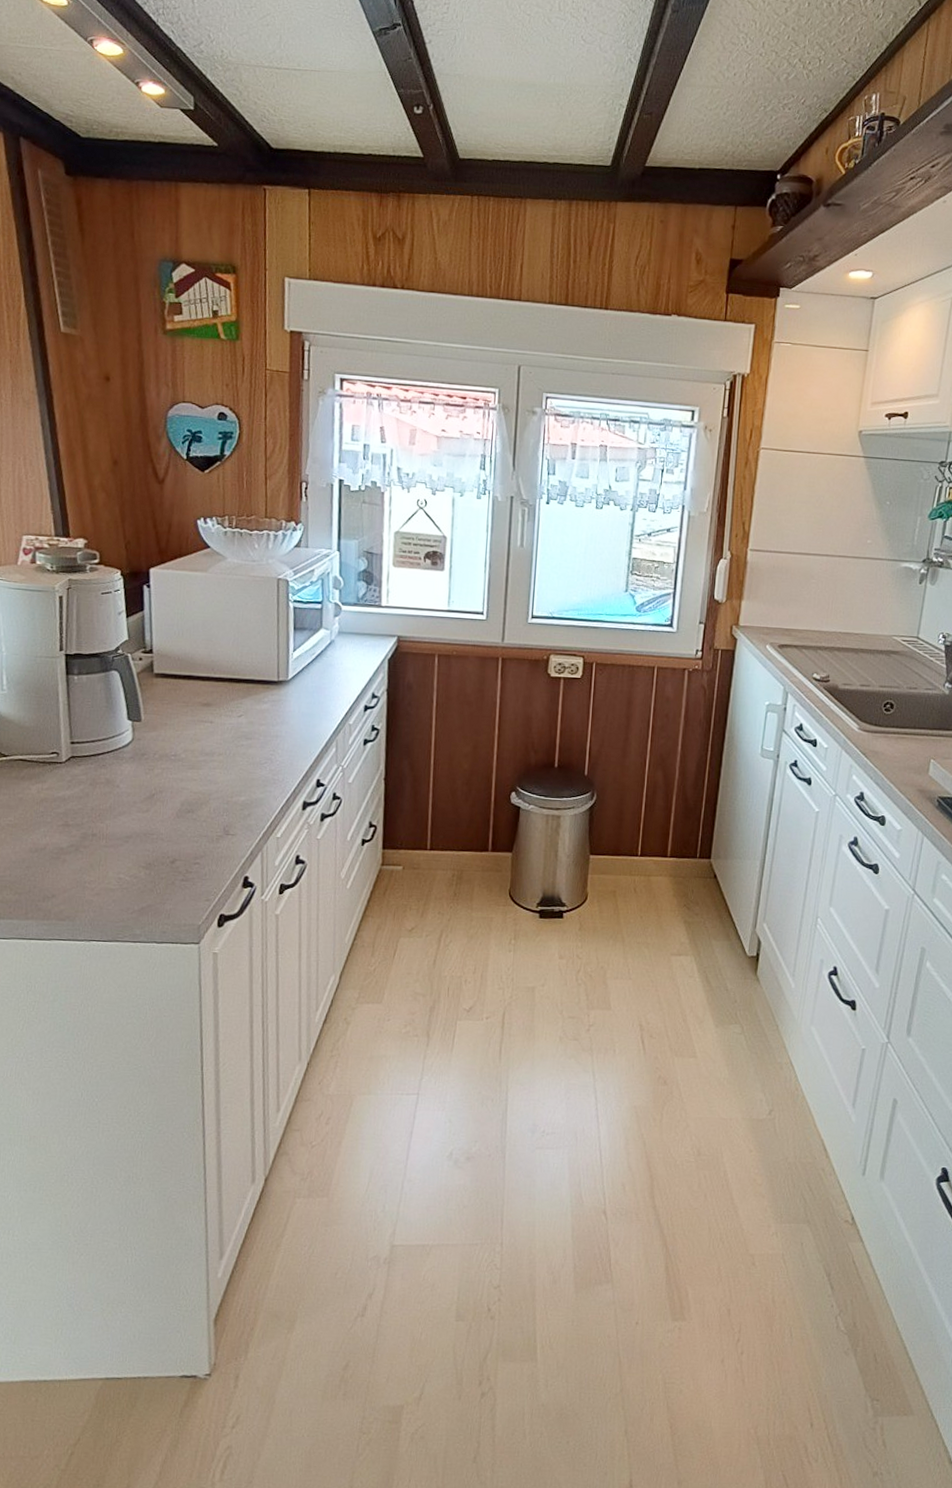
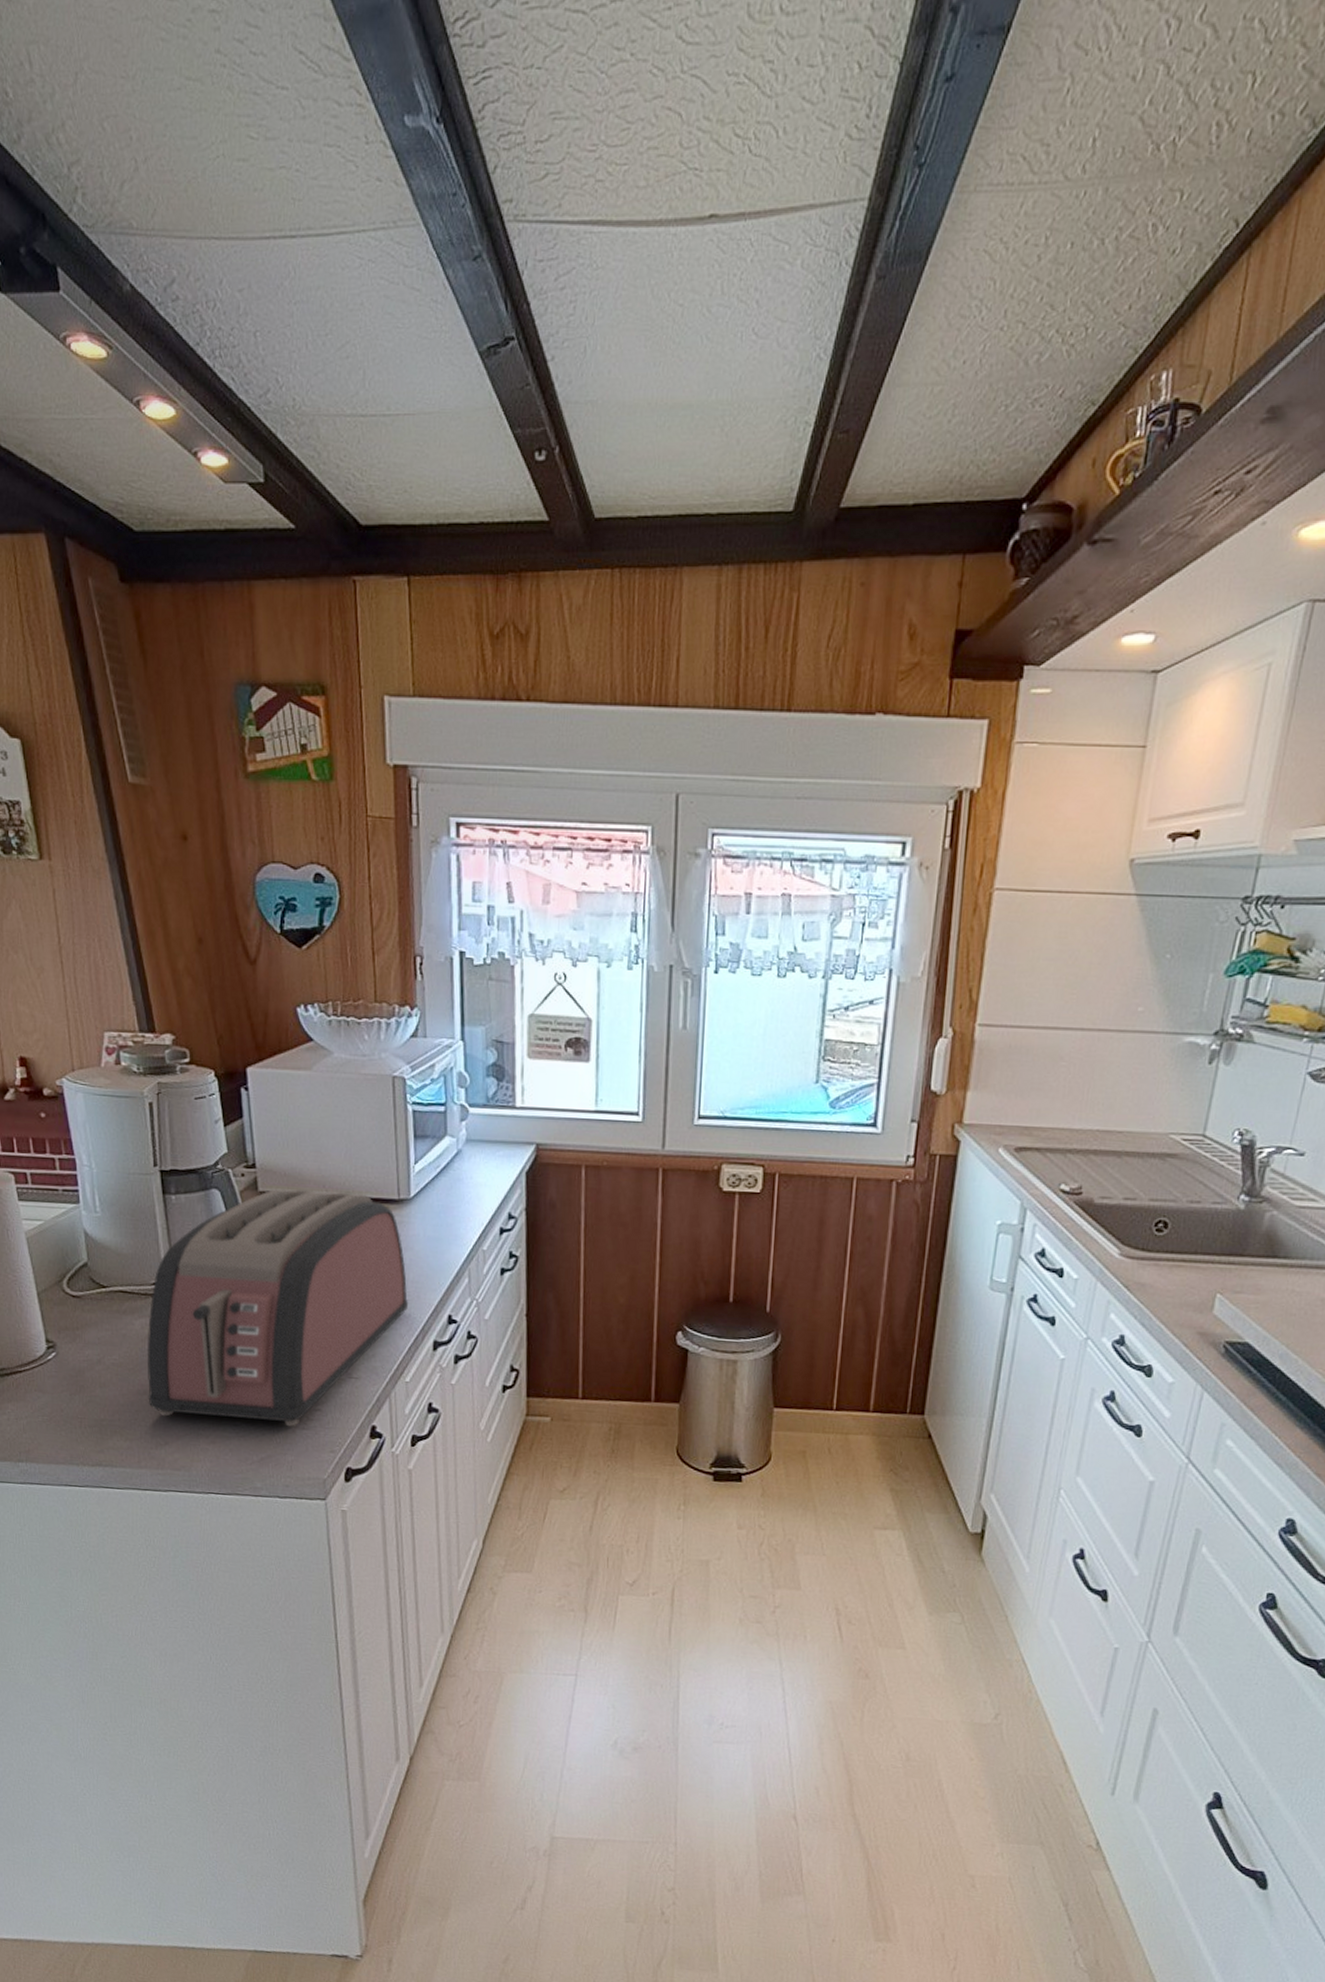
toaster: none [39,671,283,879] -> present [148,1188,409,1427]

